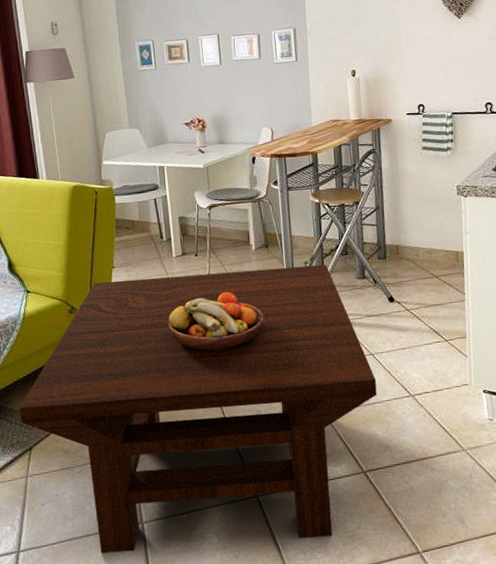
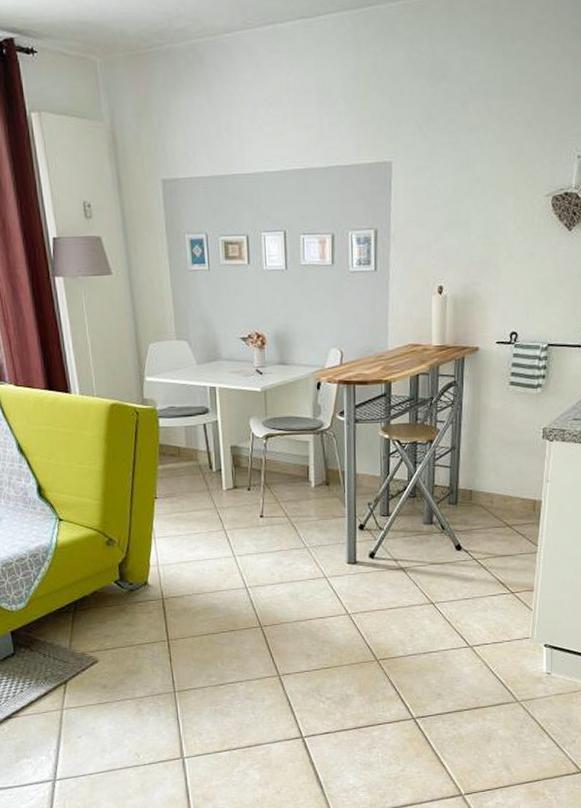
coffee table: present [19,264,377,554] -> none [52,506,434,785]
fruit bowl: present [168,292,264,351] -> none [215,531,320,592]

